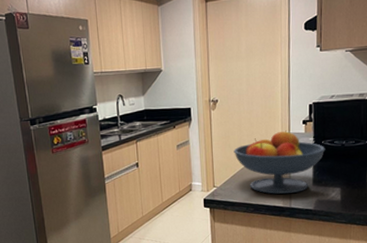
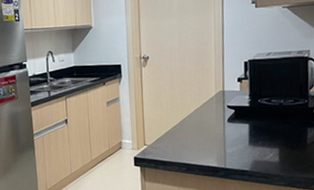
fruit bowl: present [233,130,326,194] -> none [165,88,262,154]

